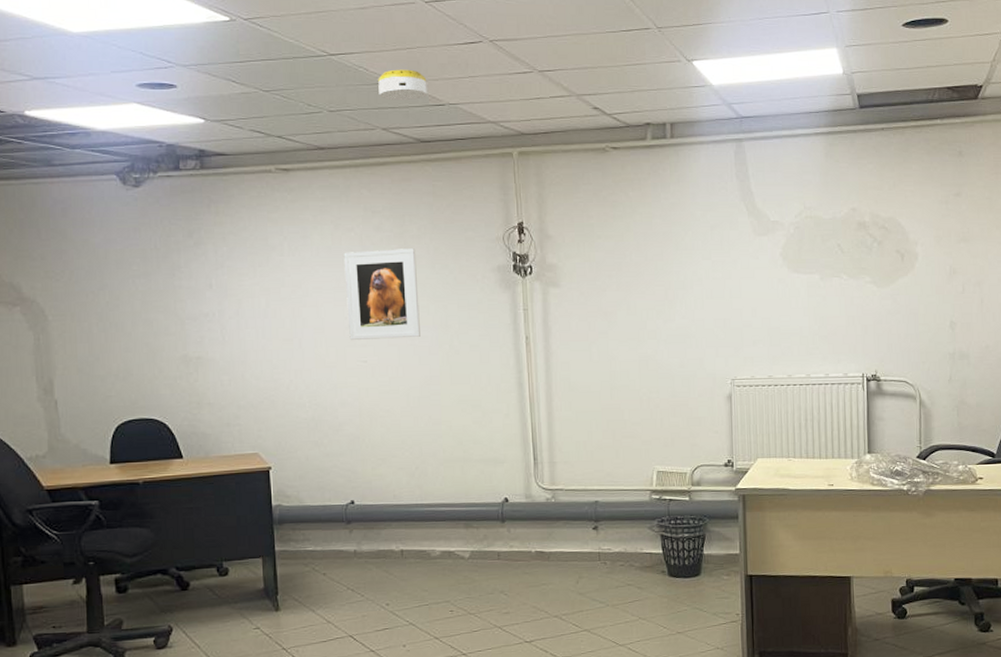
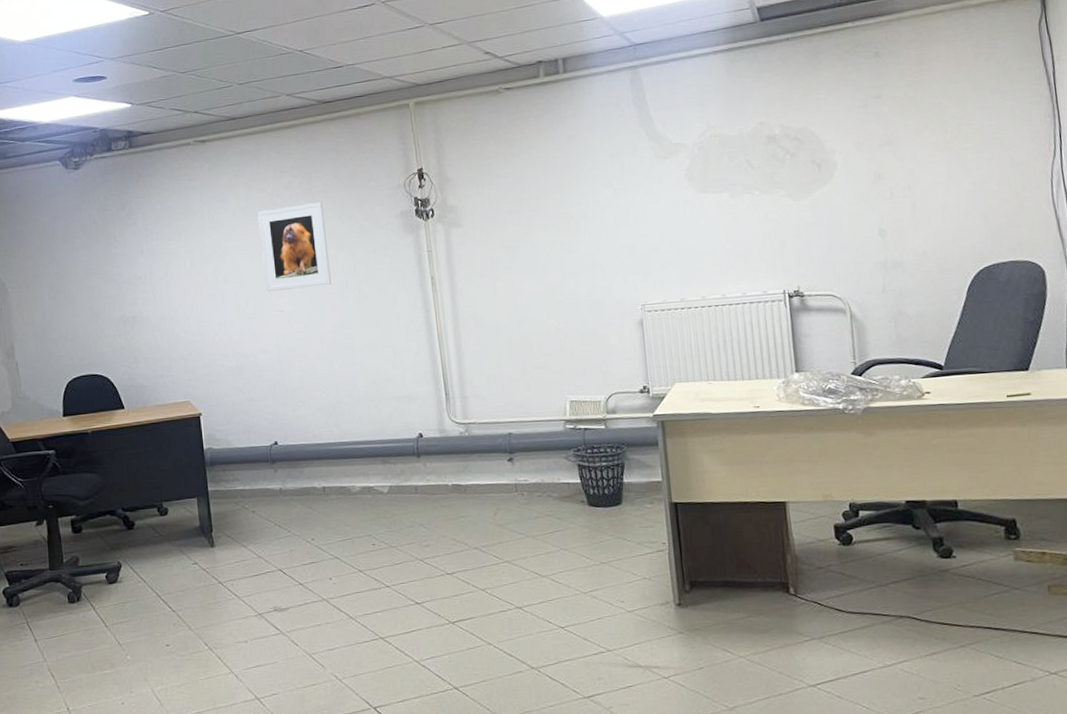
smoke detector: present [378,69,427,101] -> none [281,38,327,68]

